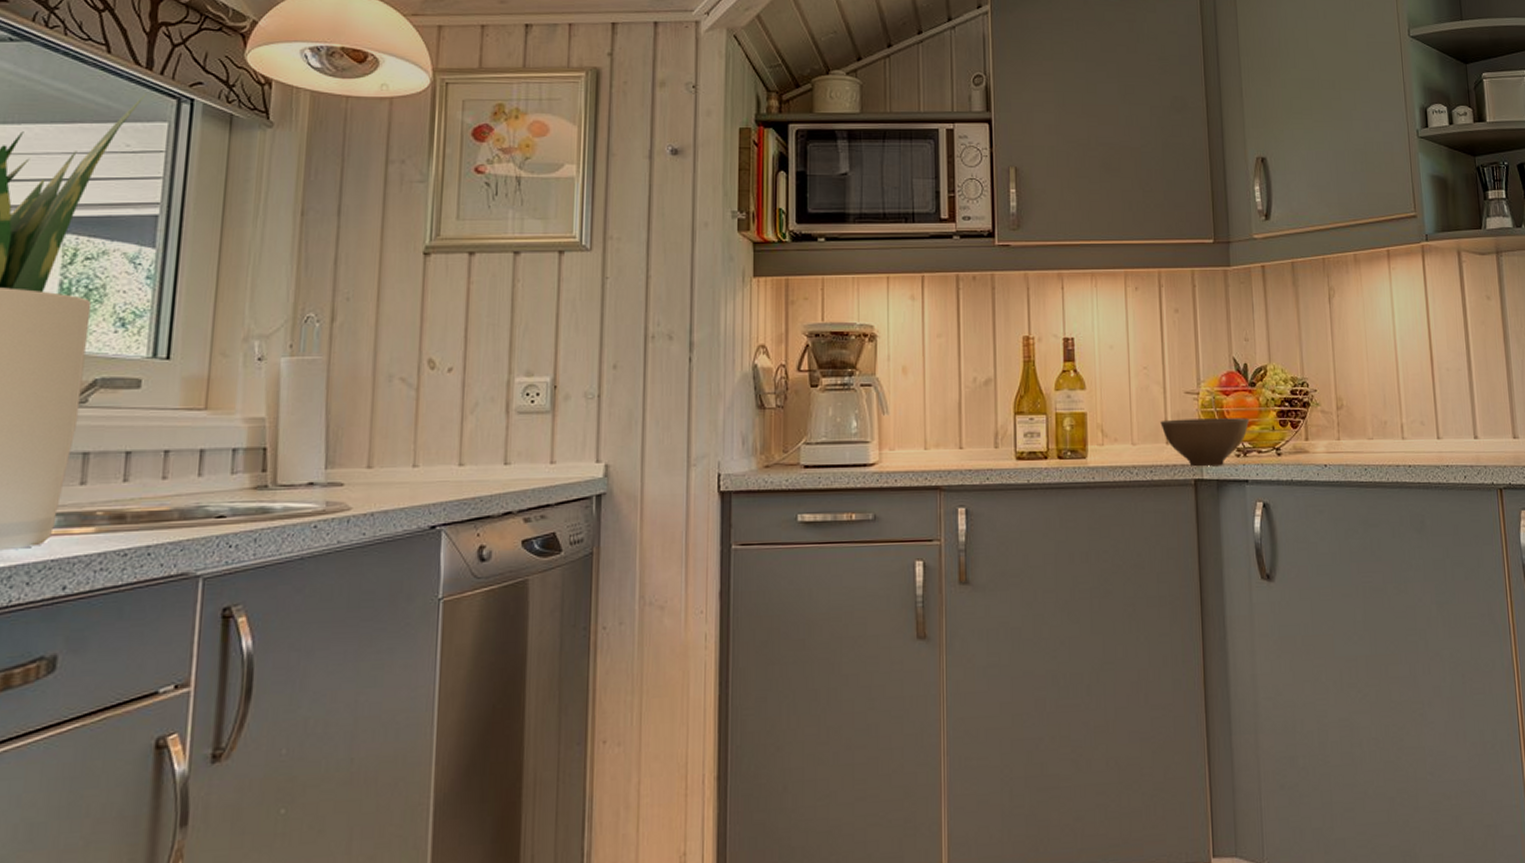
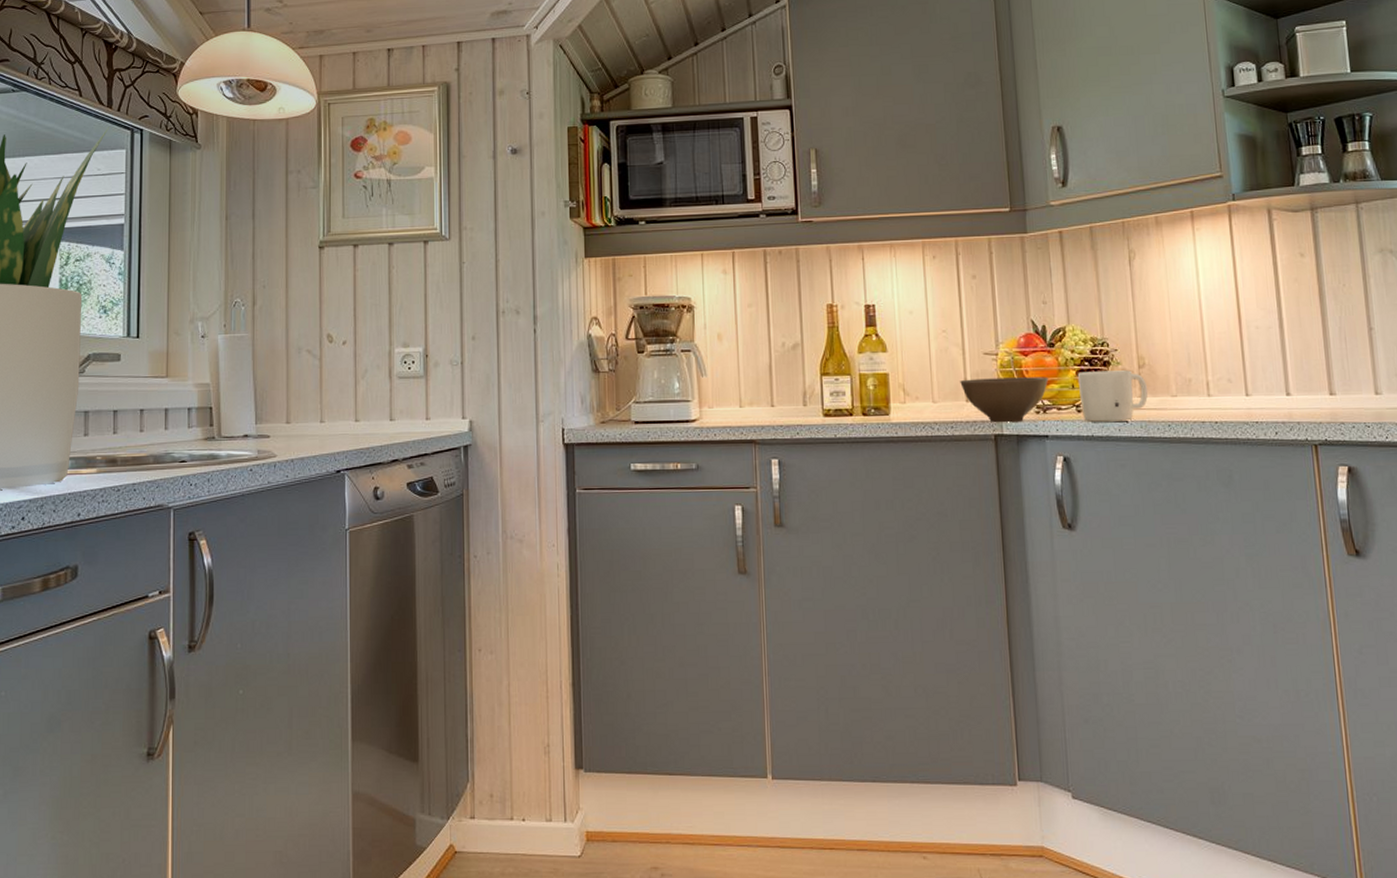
mug: none [1277,412,1346,467] -> present [1077,370,1149,423]

